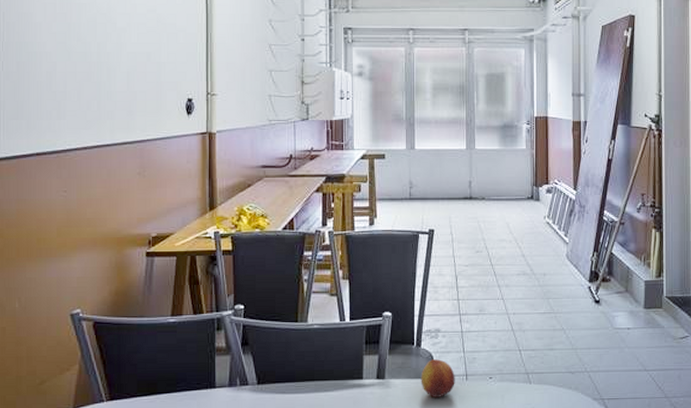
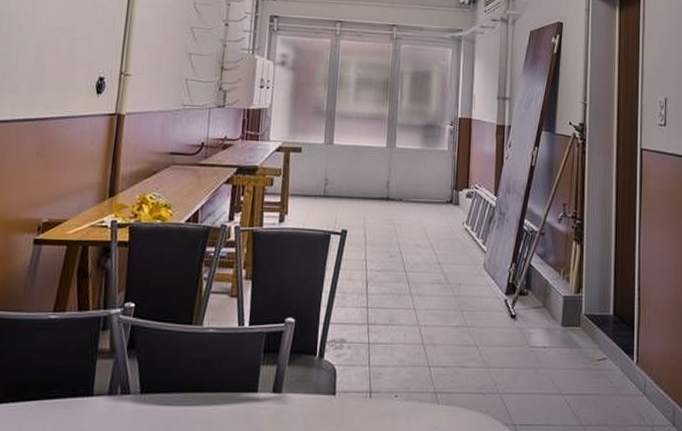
fruit: present [421,359,455,397] -> none [320,373,358,416]

